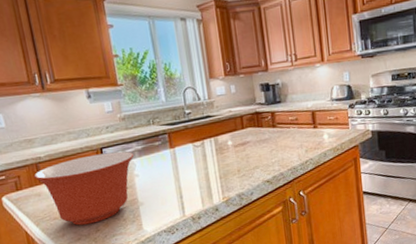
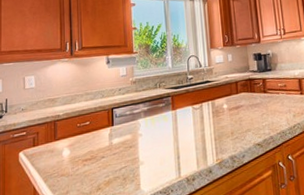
mixing bowl: present [33,151,134,226] -> none [50,111,140,183]

